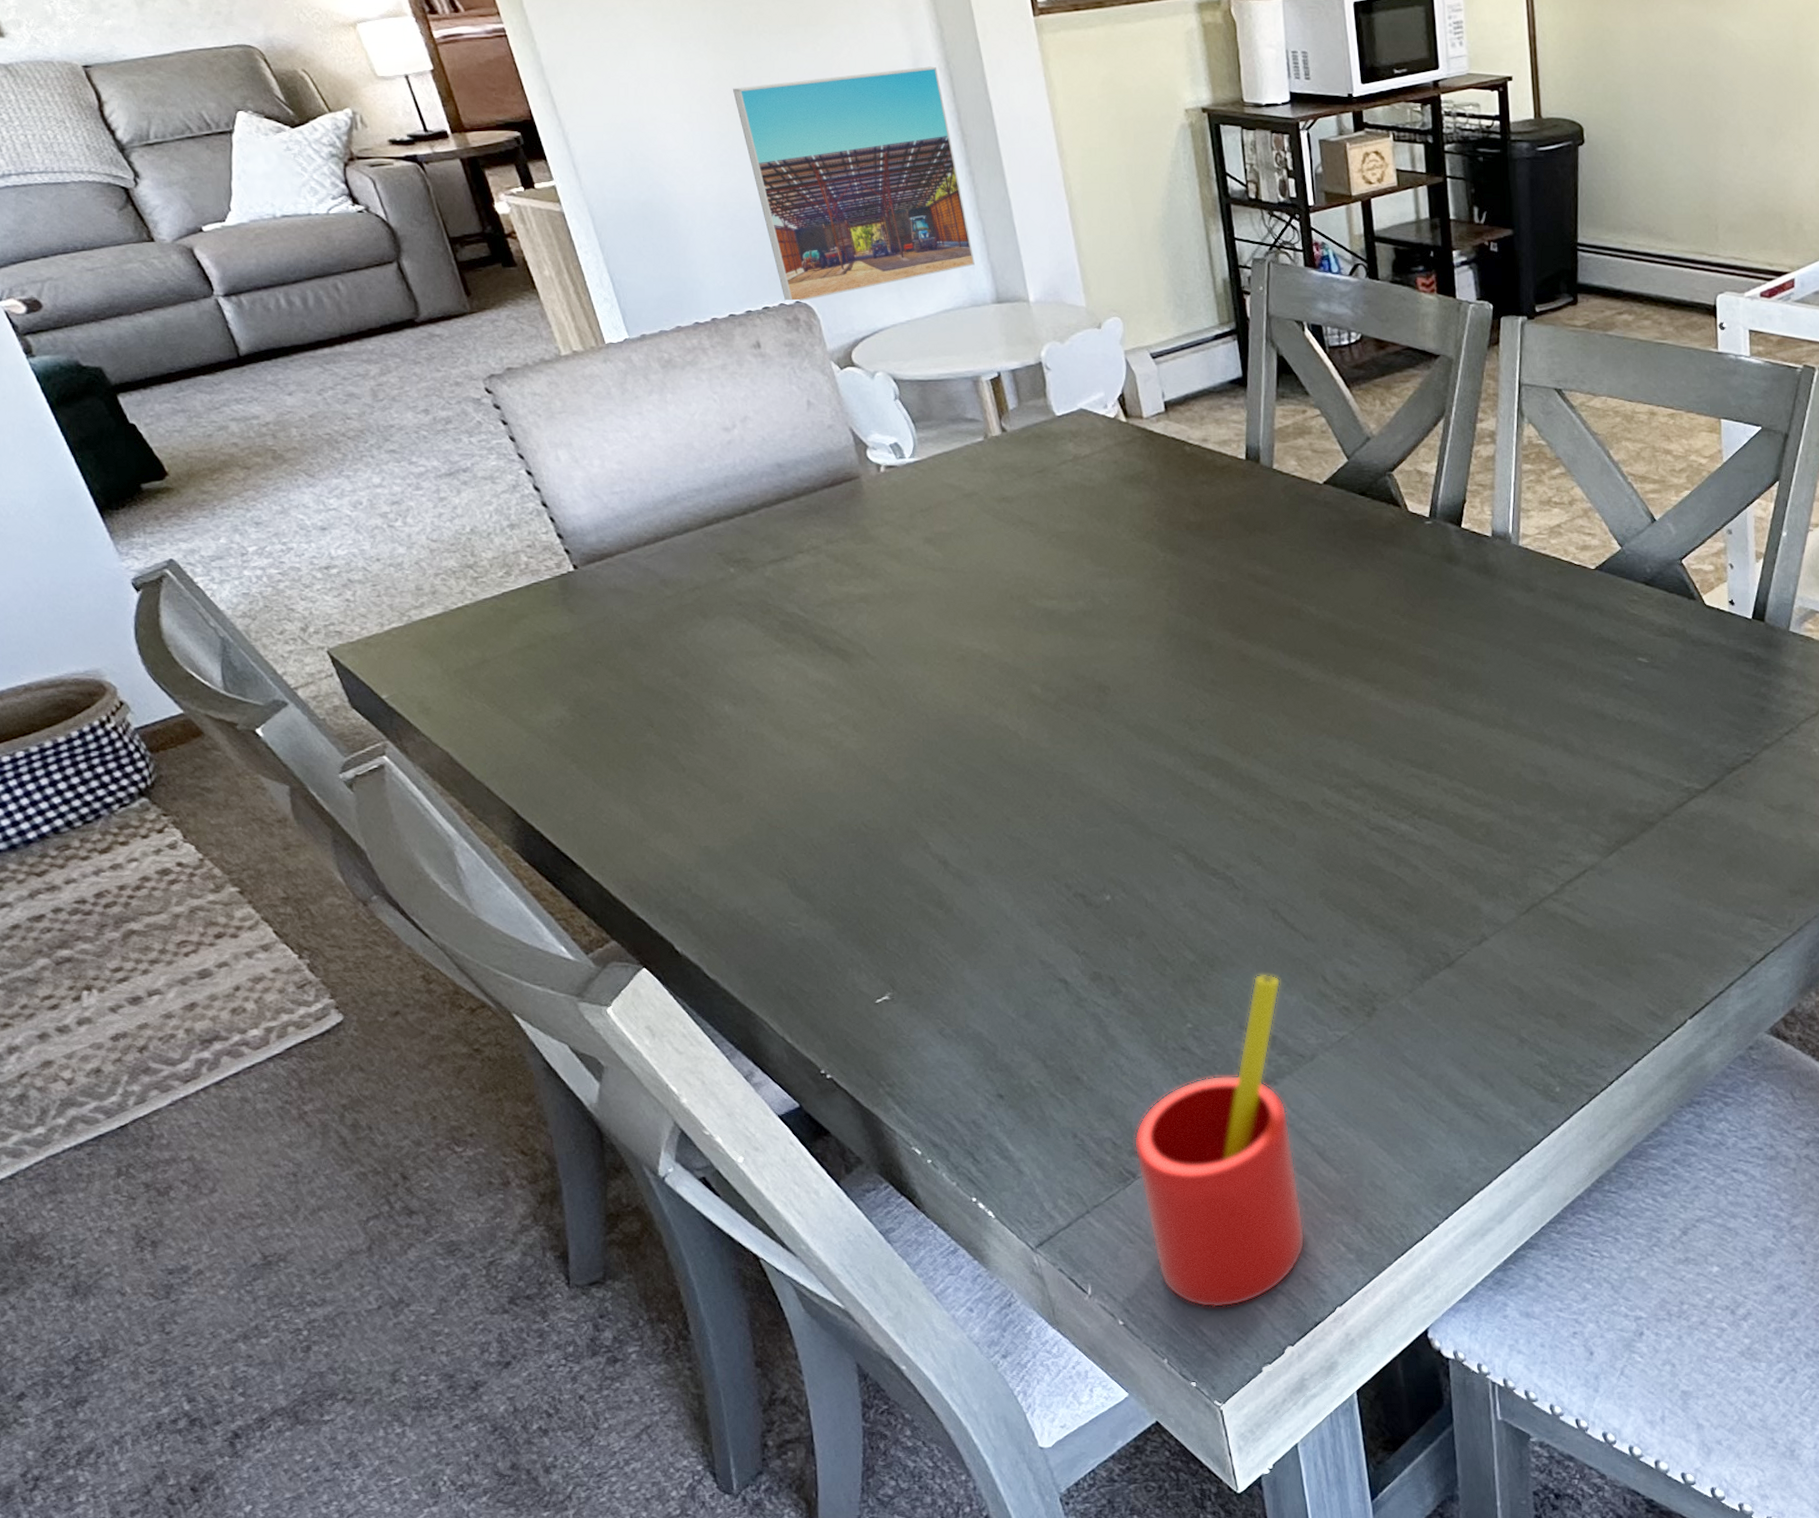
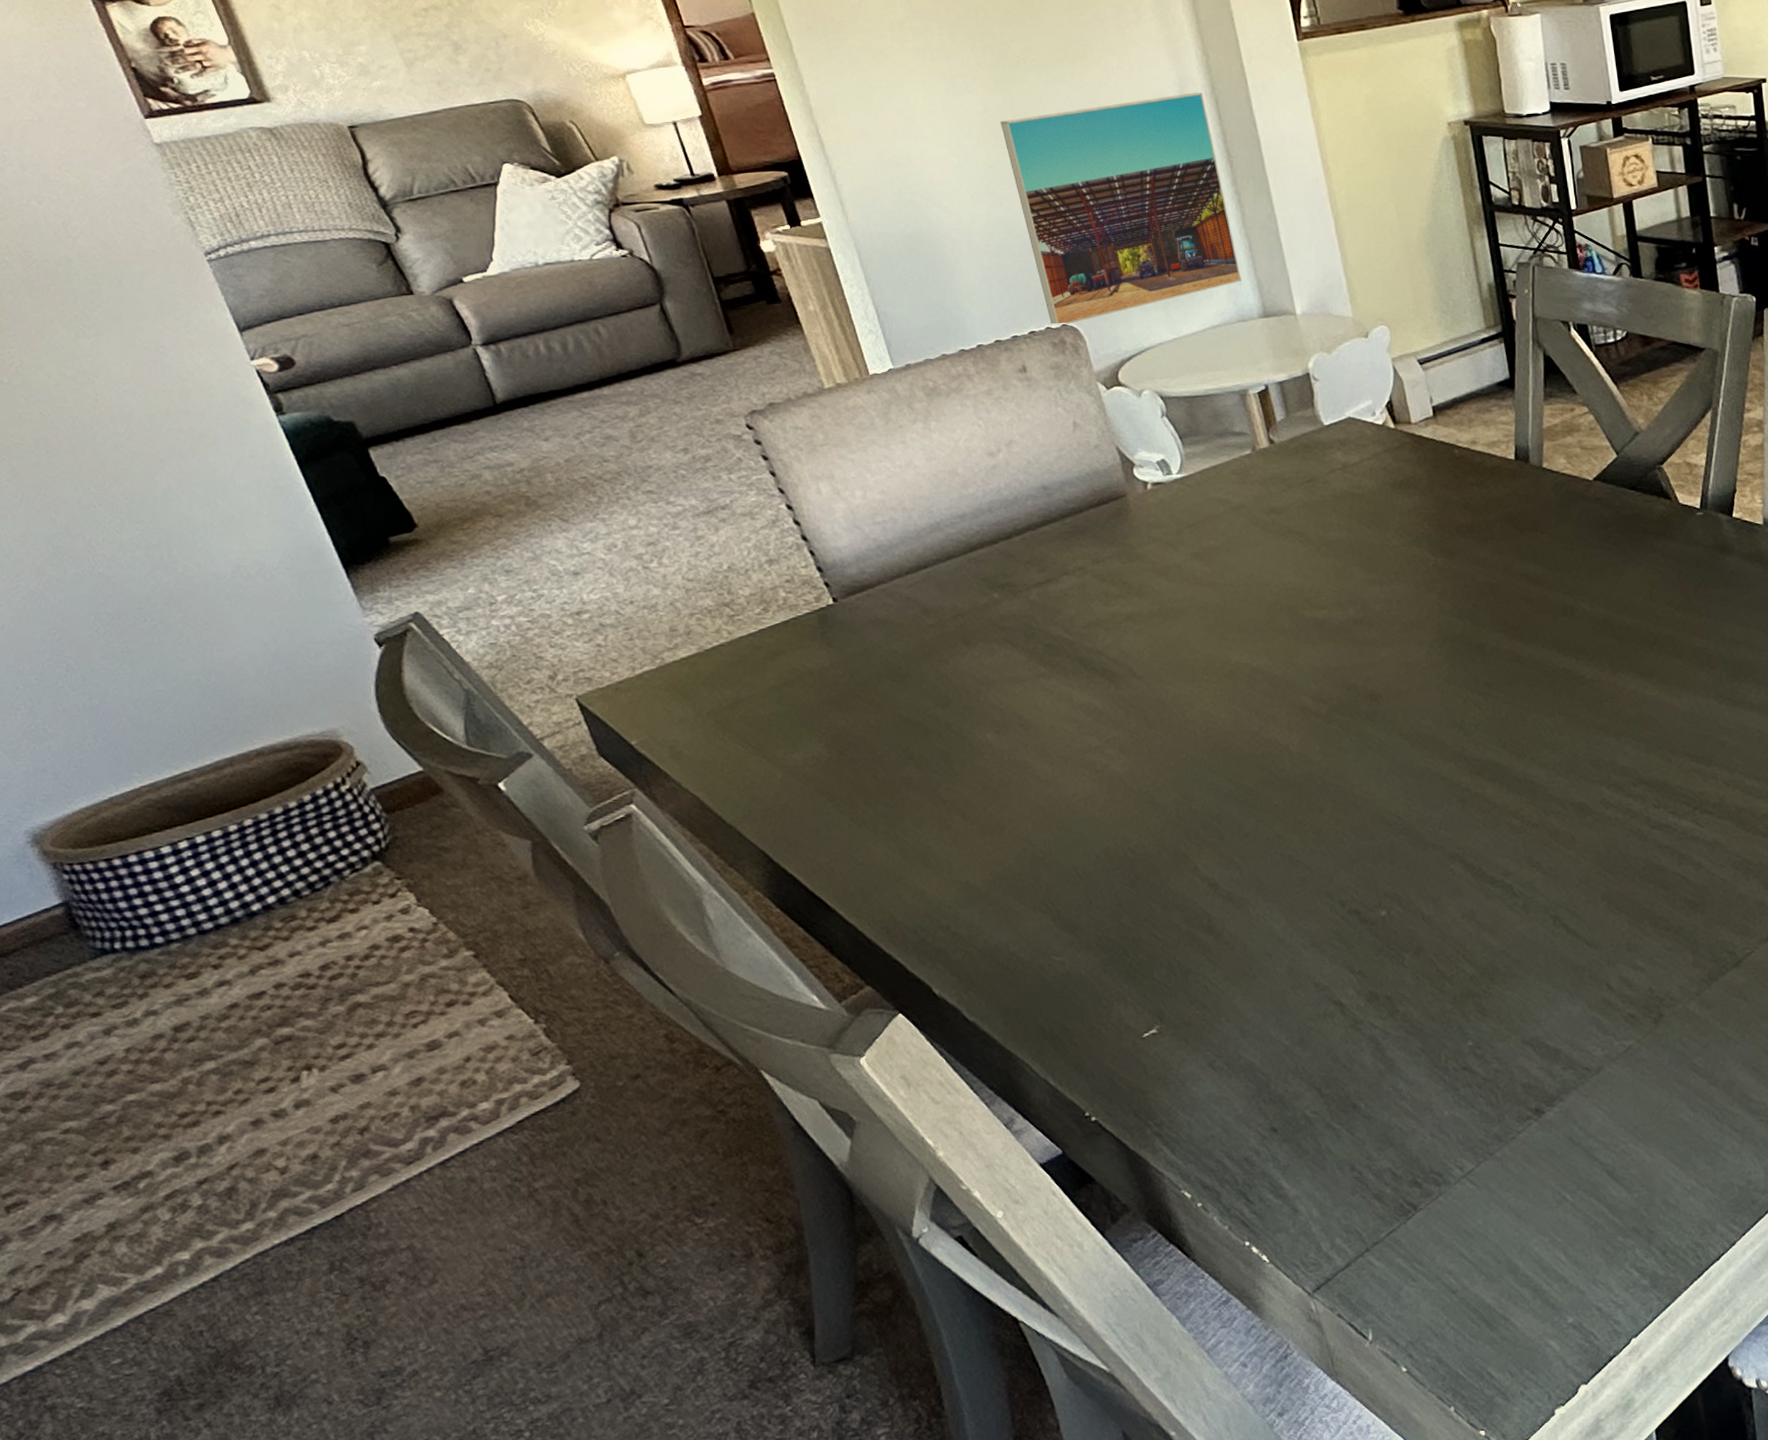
straw: present [1133,974,1305,1308] -> none [1414,984,1597,1348]

